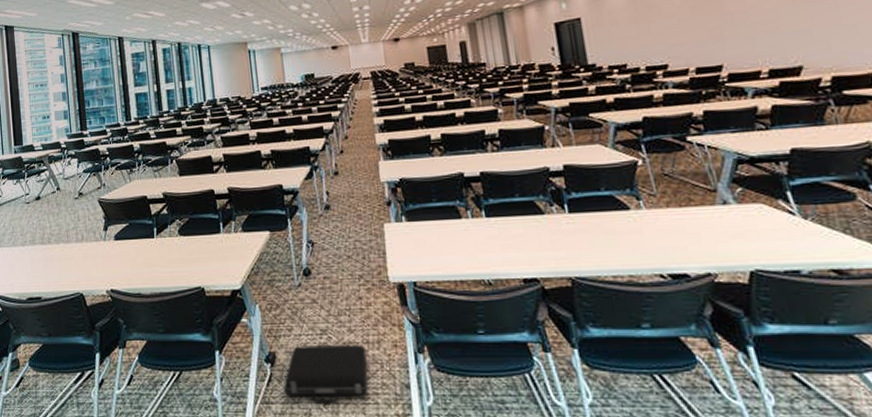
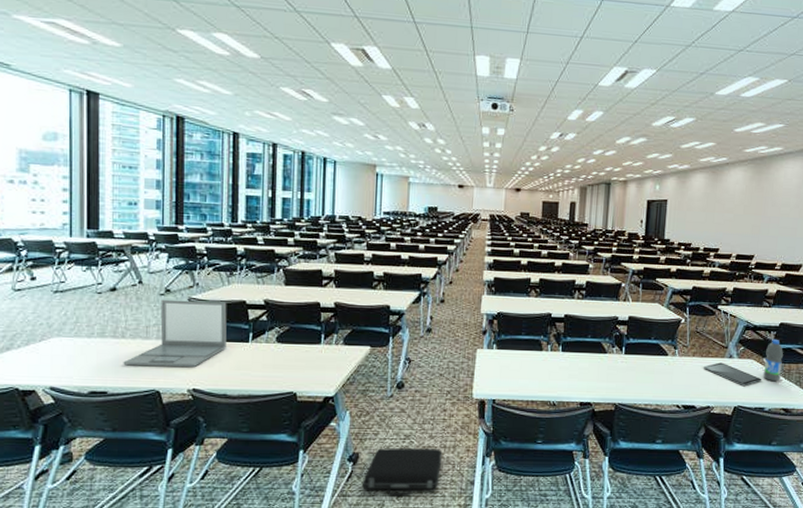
laptop: none [51,199,135,271] -> present [123,299,227,367]
tablet: none [685,211,785,241] -> present [703,362,762,386]
water bottle: none [778,171,816,232] -> present [763,338,784,382]

